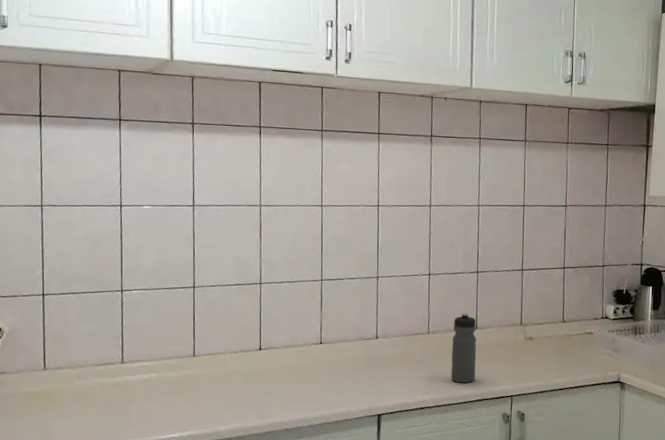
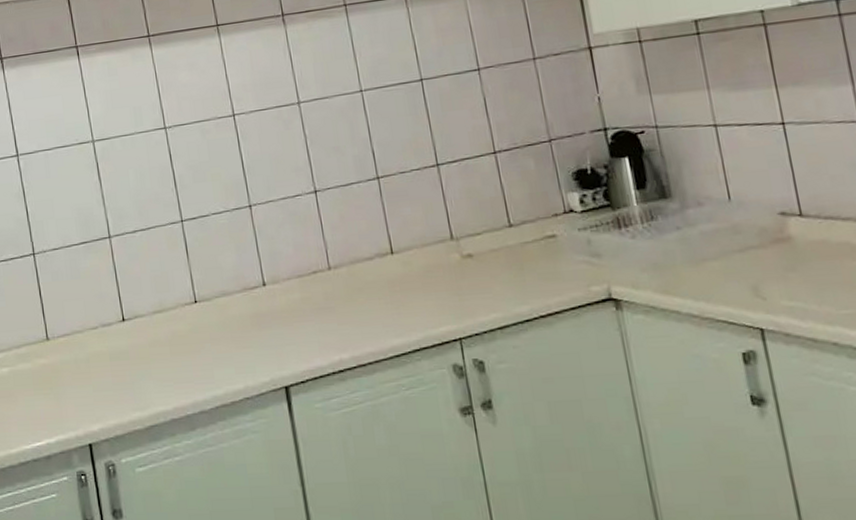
water bottle: present [450,313,477,383] -> none [359,234,404,331]

